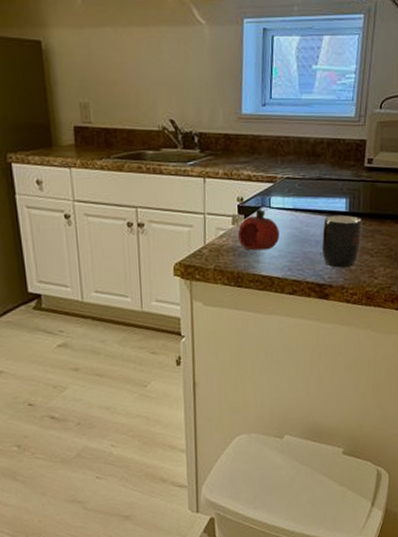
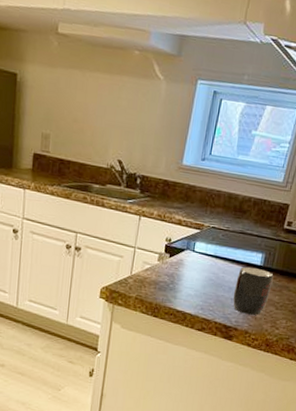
fruit: present [237,208,280,251] -> none [160,250,199,288]

